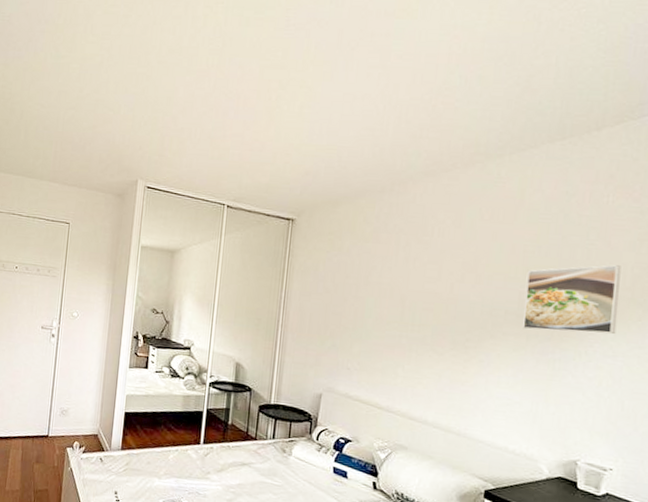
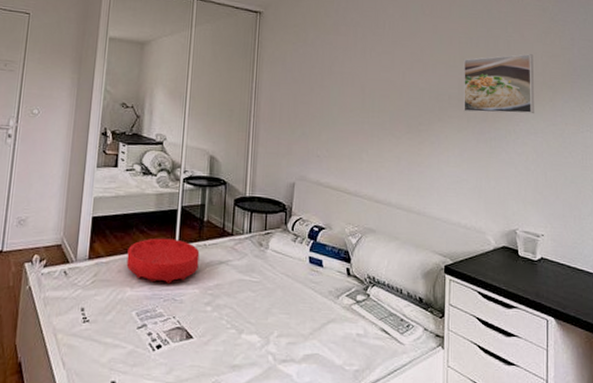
cushion: none [155,436,223,478] -> present [126,238,200,283]

